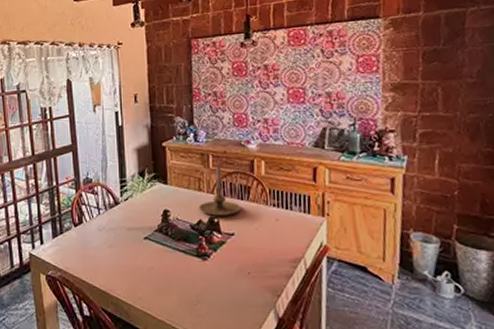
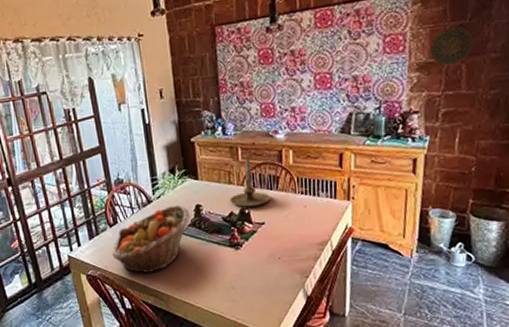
fruit basket: none [74,209,157,279] -> present [112,205,190,274]
decorative plate: none [404,50,449,88] -> present [430,26,474,66]

